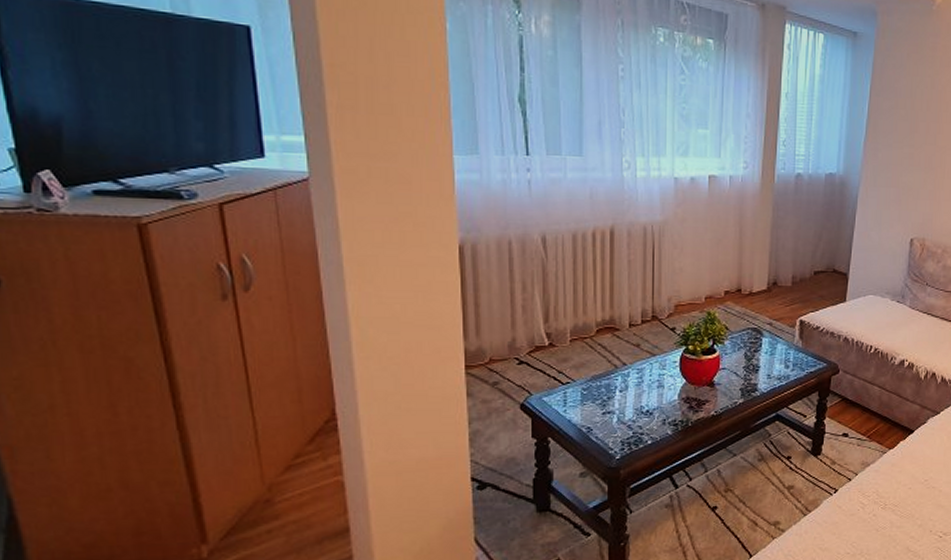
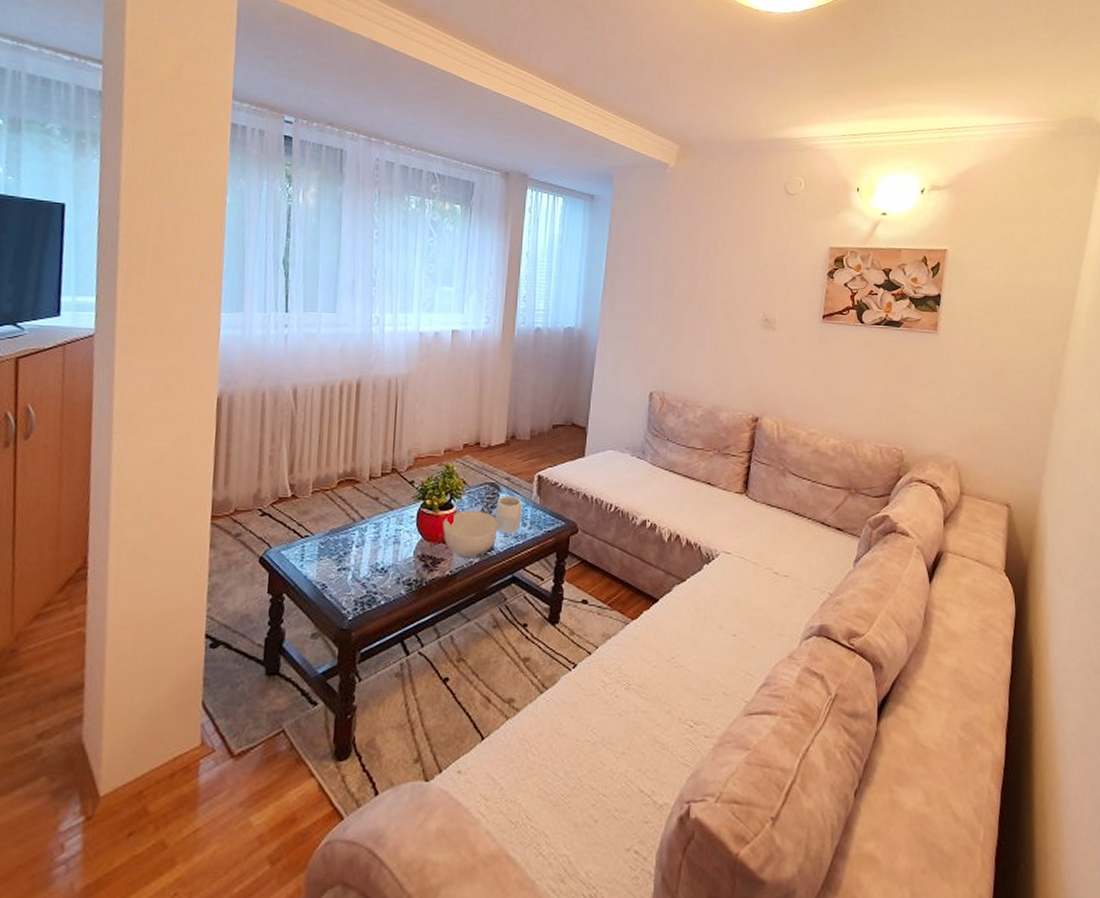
bowl: none [706,354,763,399] -> present [443,510,500,558]
mug: none [759,340,785,376] -> present [496,496,522,534]

